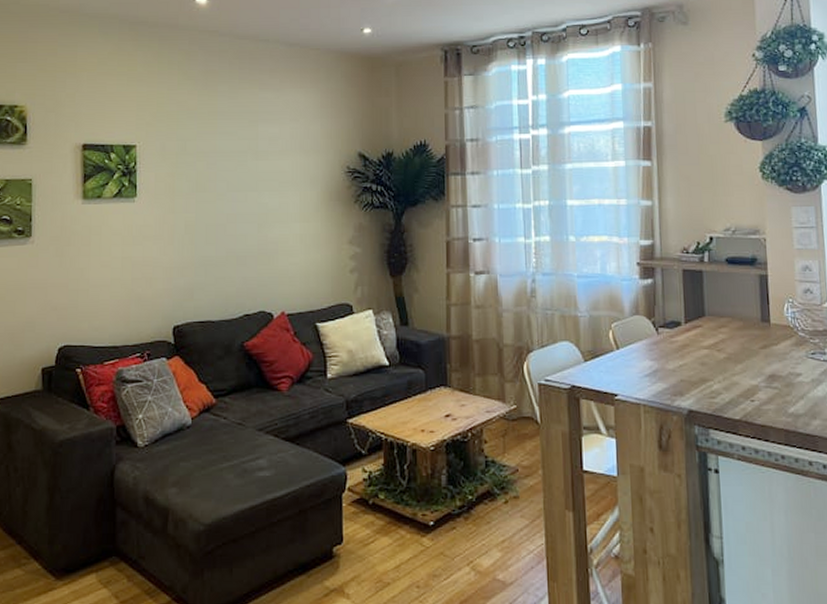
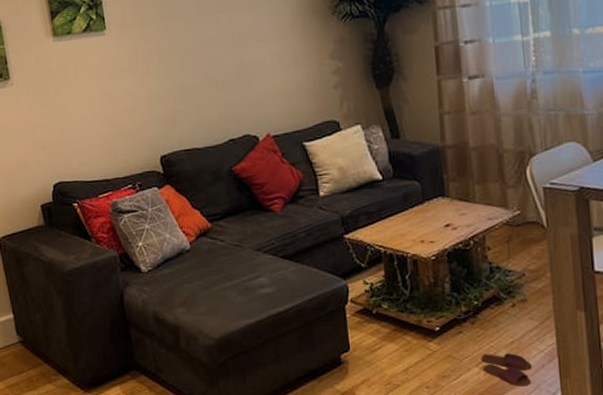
slippers: none [472,552,522,589] -> present [481,353,532,387]

